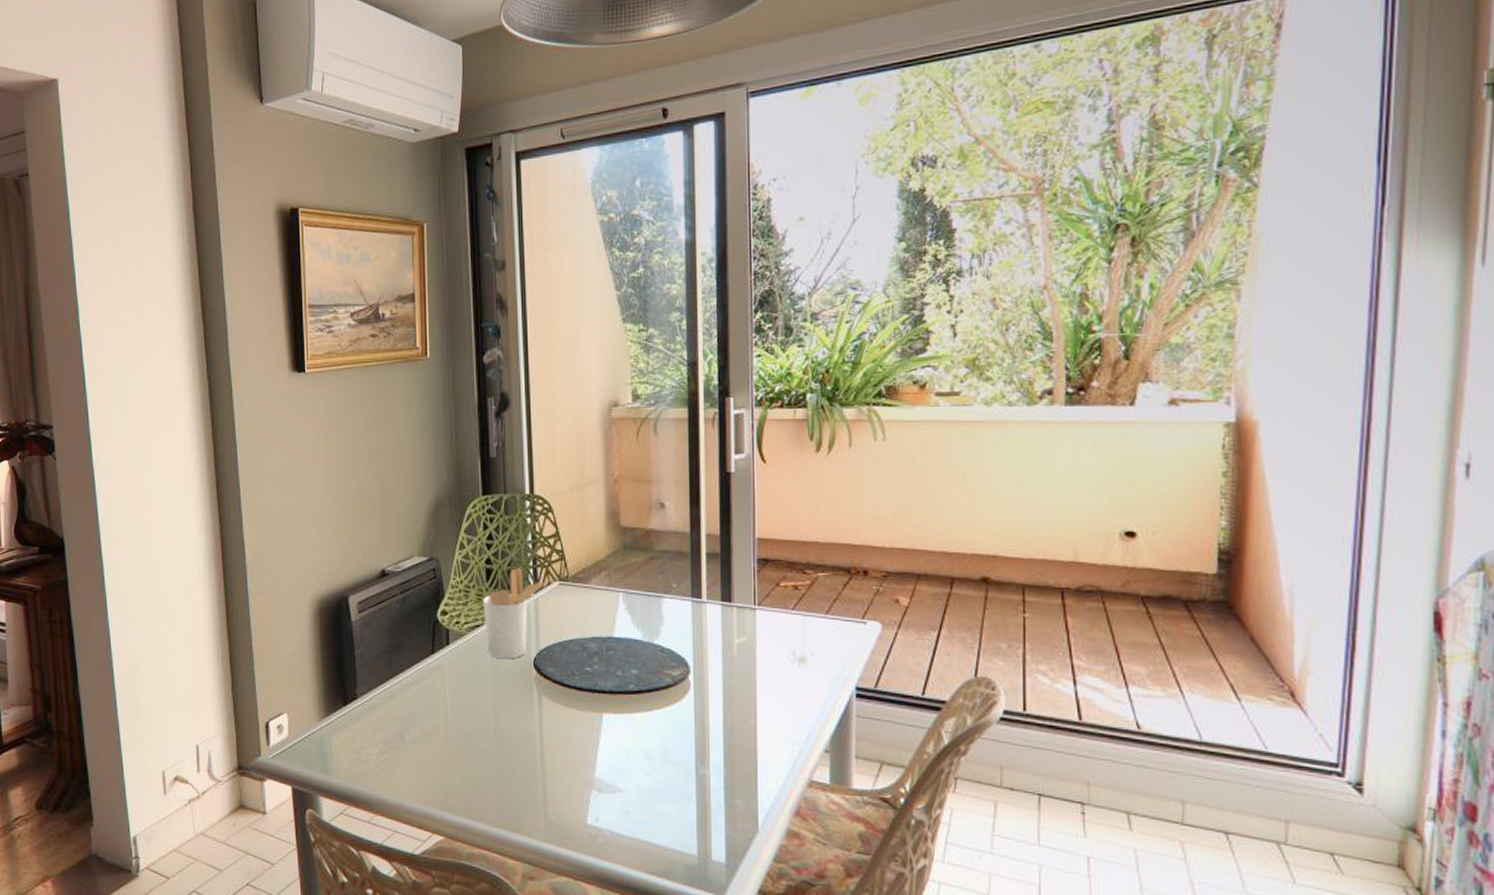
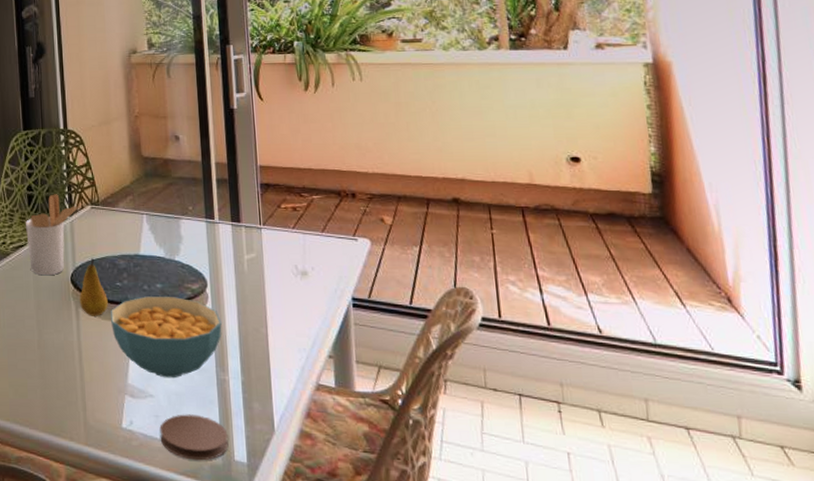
fruit: none [543,640,575,704] -> present [80,258,108,316]
cereal bowl: none [578,683,705,773] -> present [111,296,222,379]
coaster: none [629,810,706,860] -> present [159,414,229,461]

